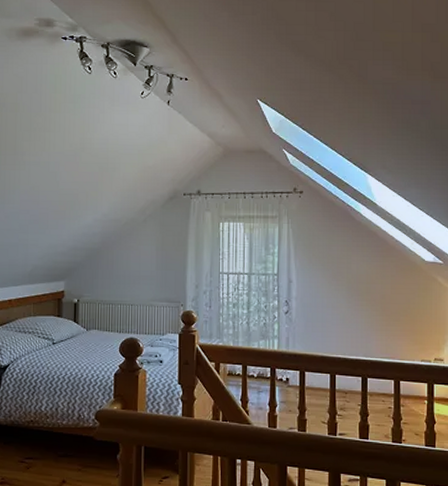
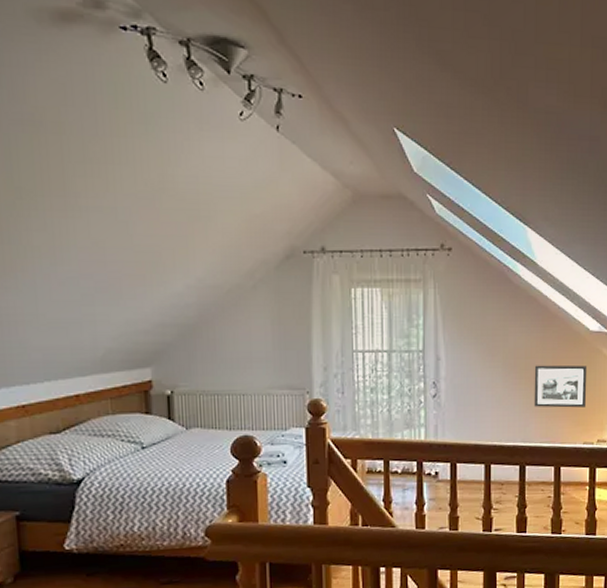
picture frame: none [374,289,424,328] -> present [534,365,588,408]

